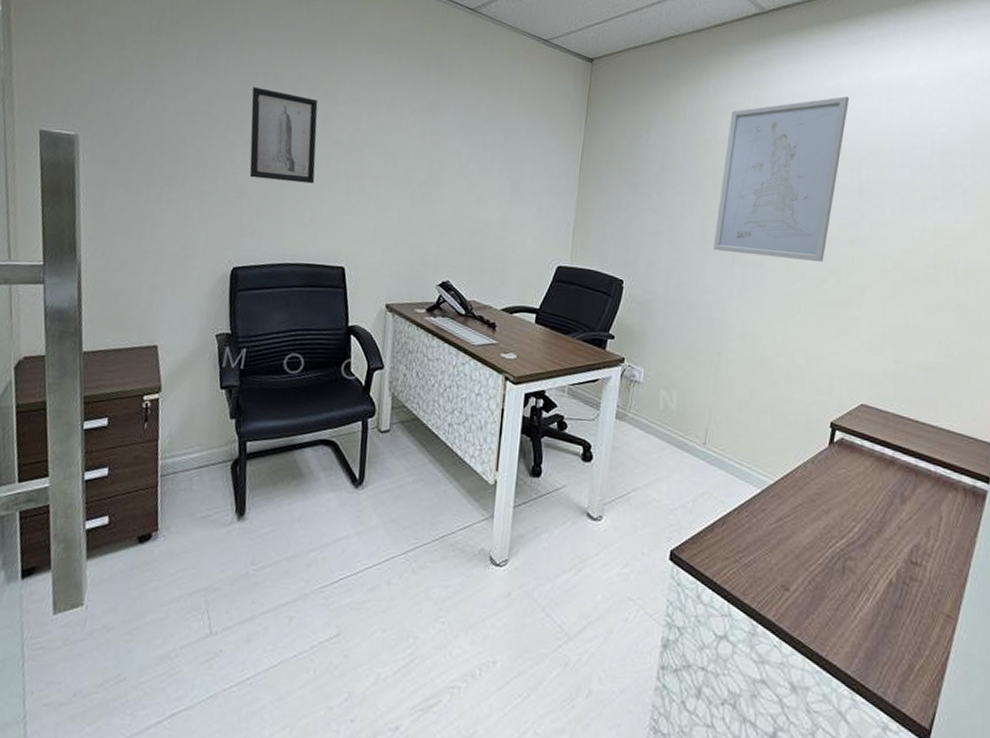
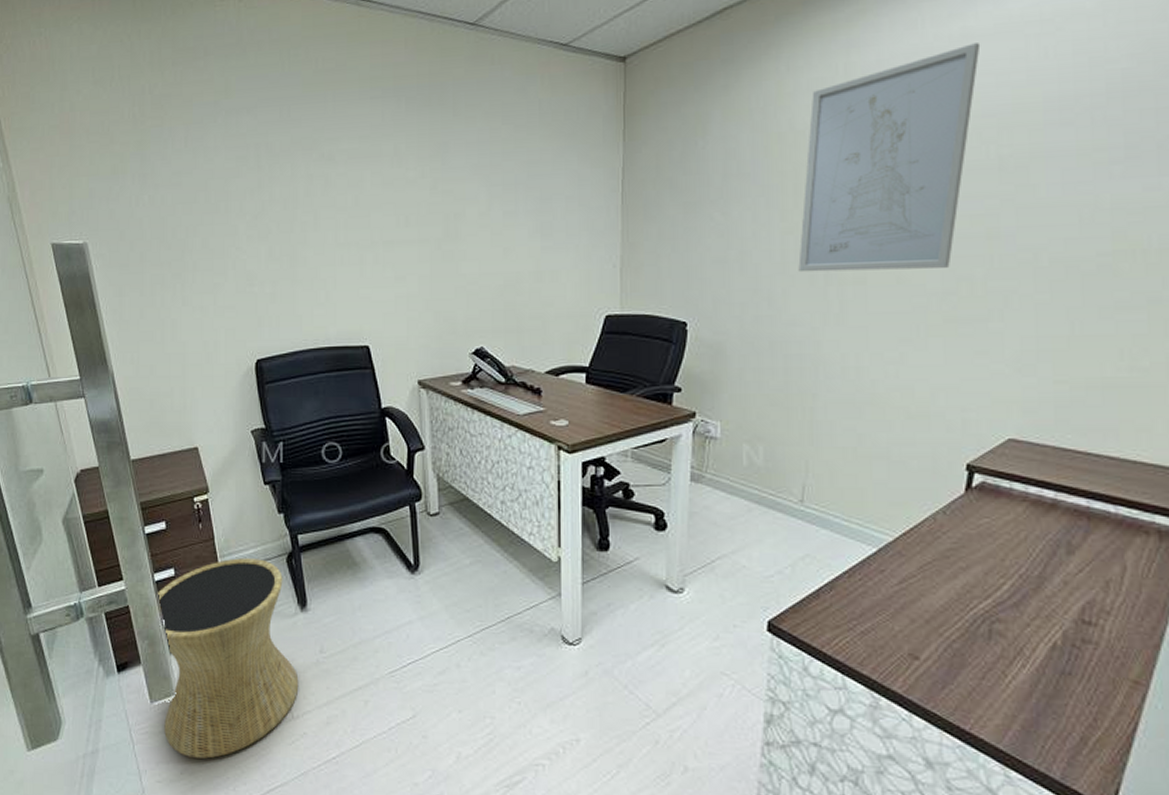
side table: none [62,461,225,679] -> present [157,558,299,759]
wall art: present [249,86,318,184] -> none [245,161,325,262]

